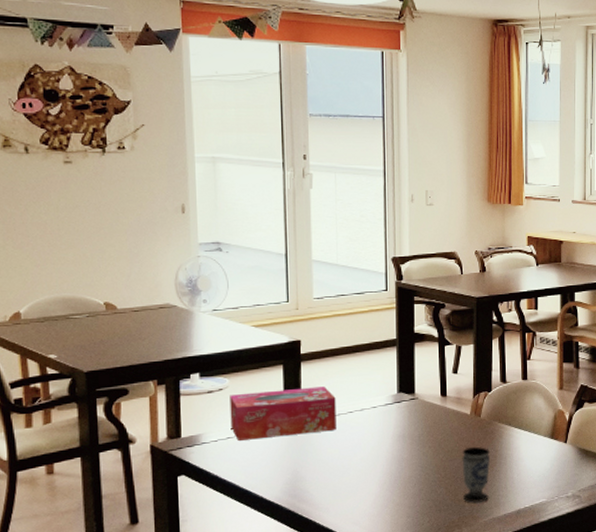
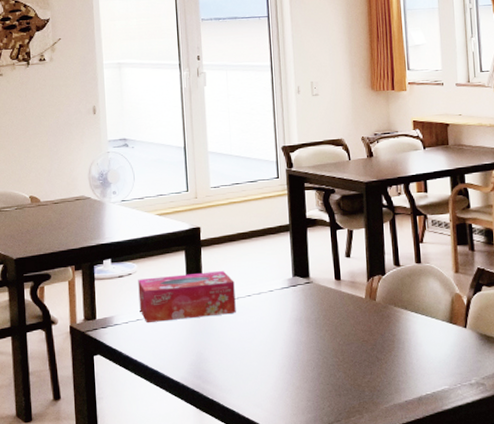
cup: present [462,447,490,503] -> none [359,331,388,388]

